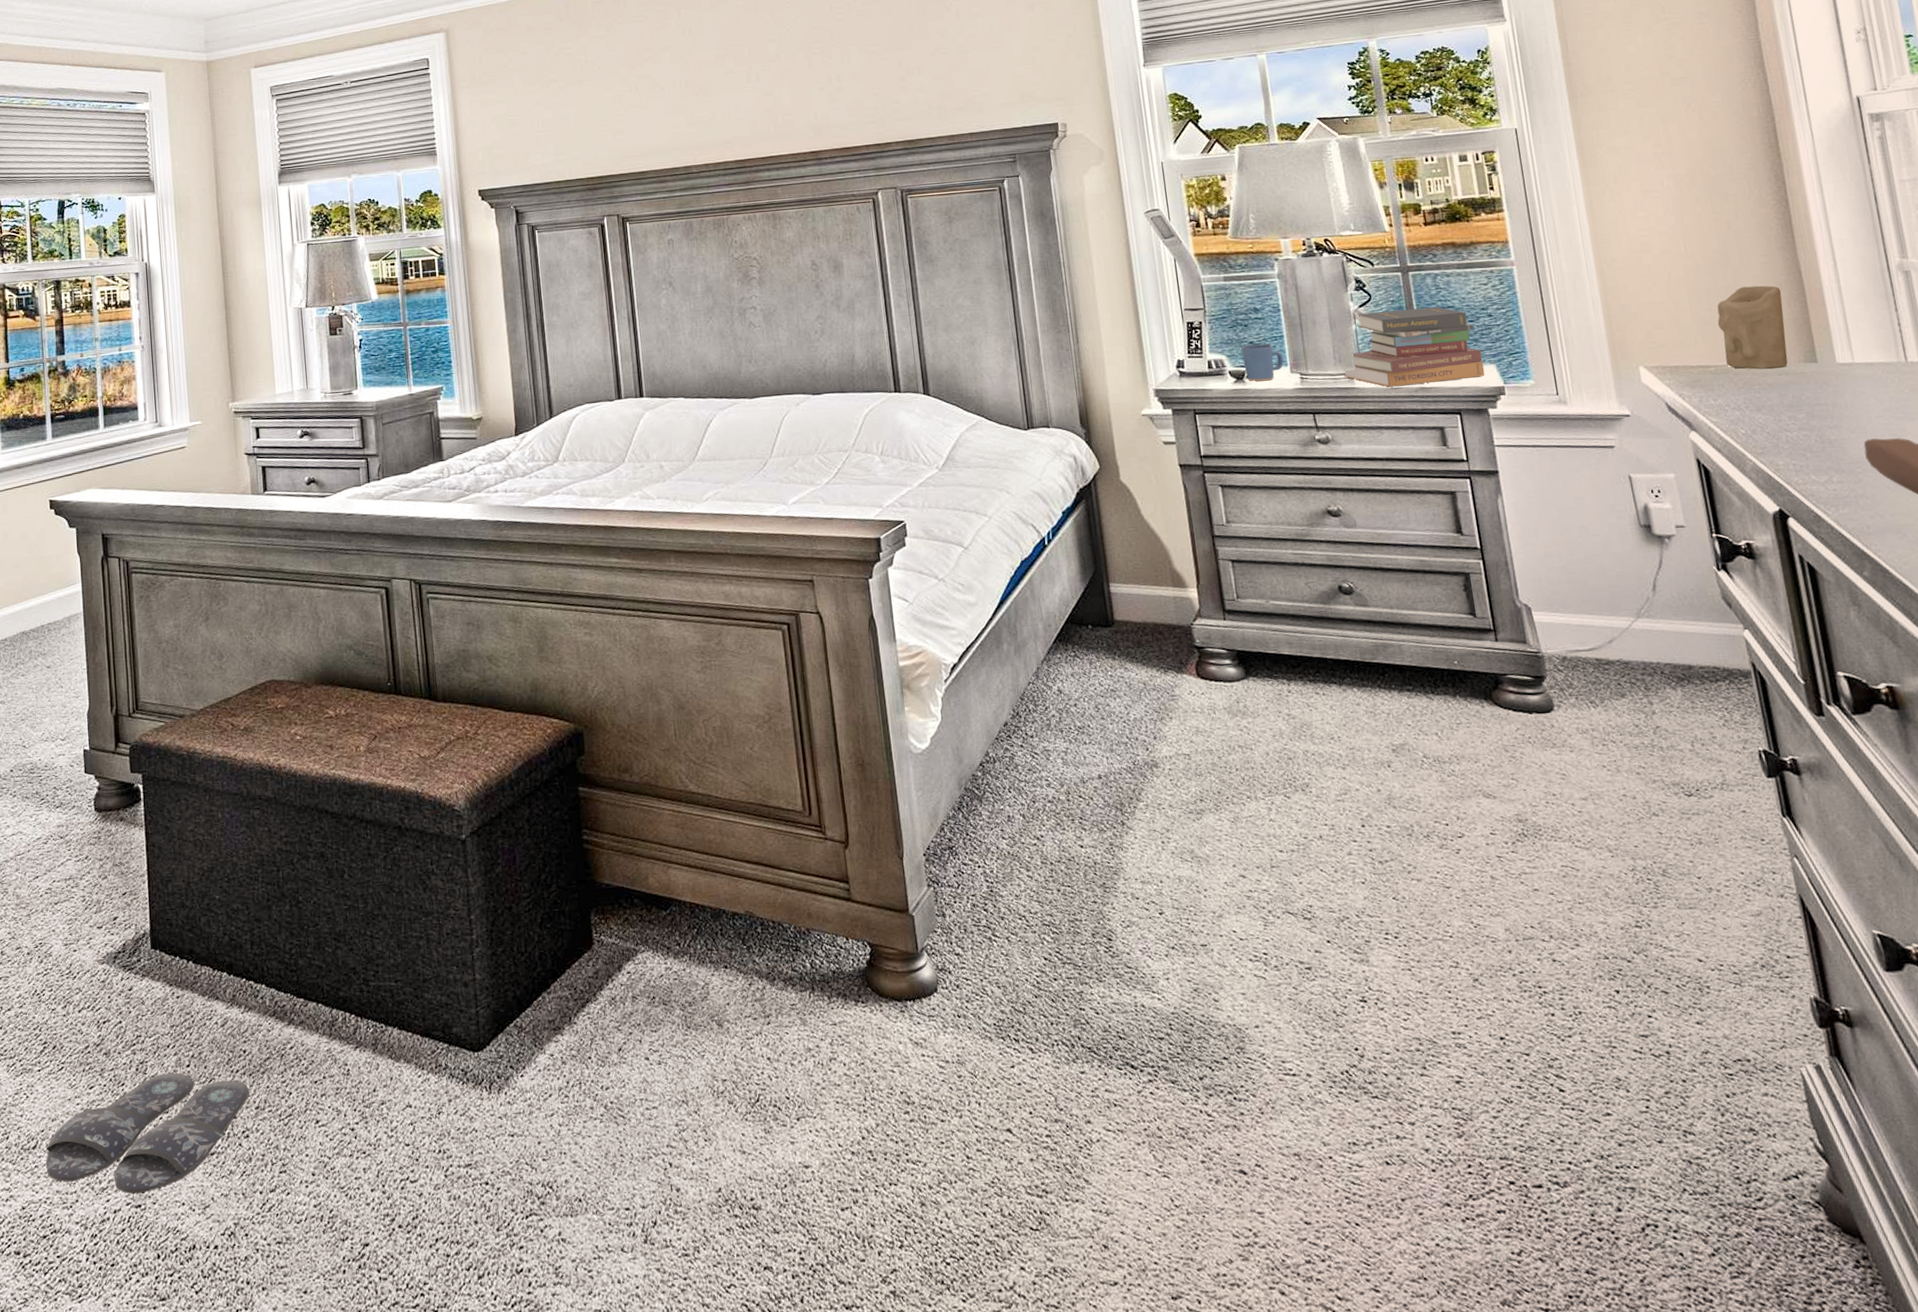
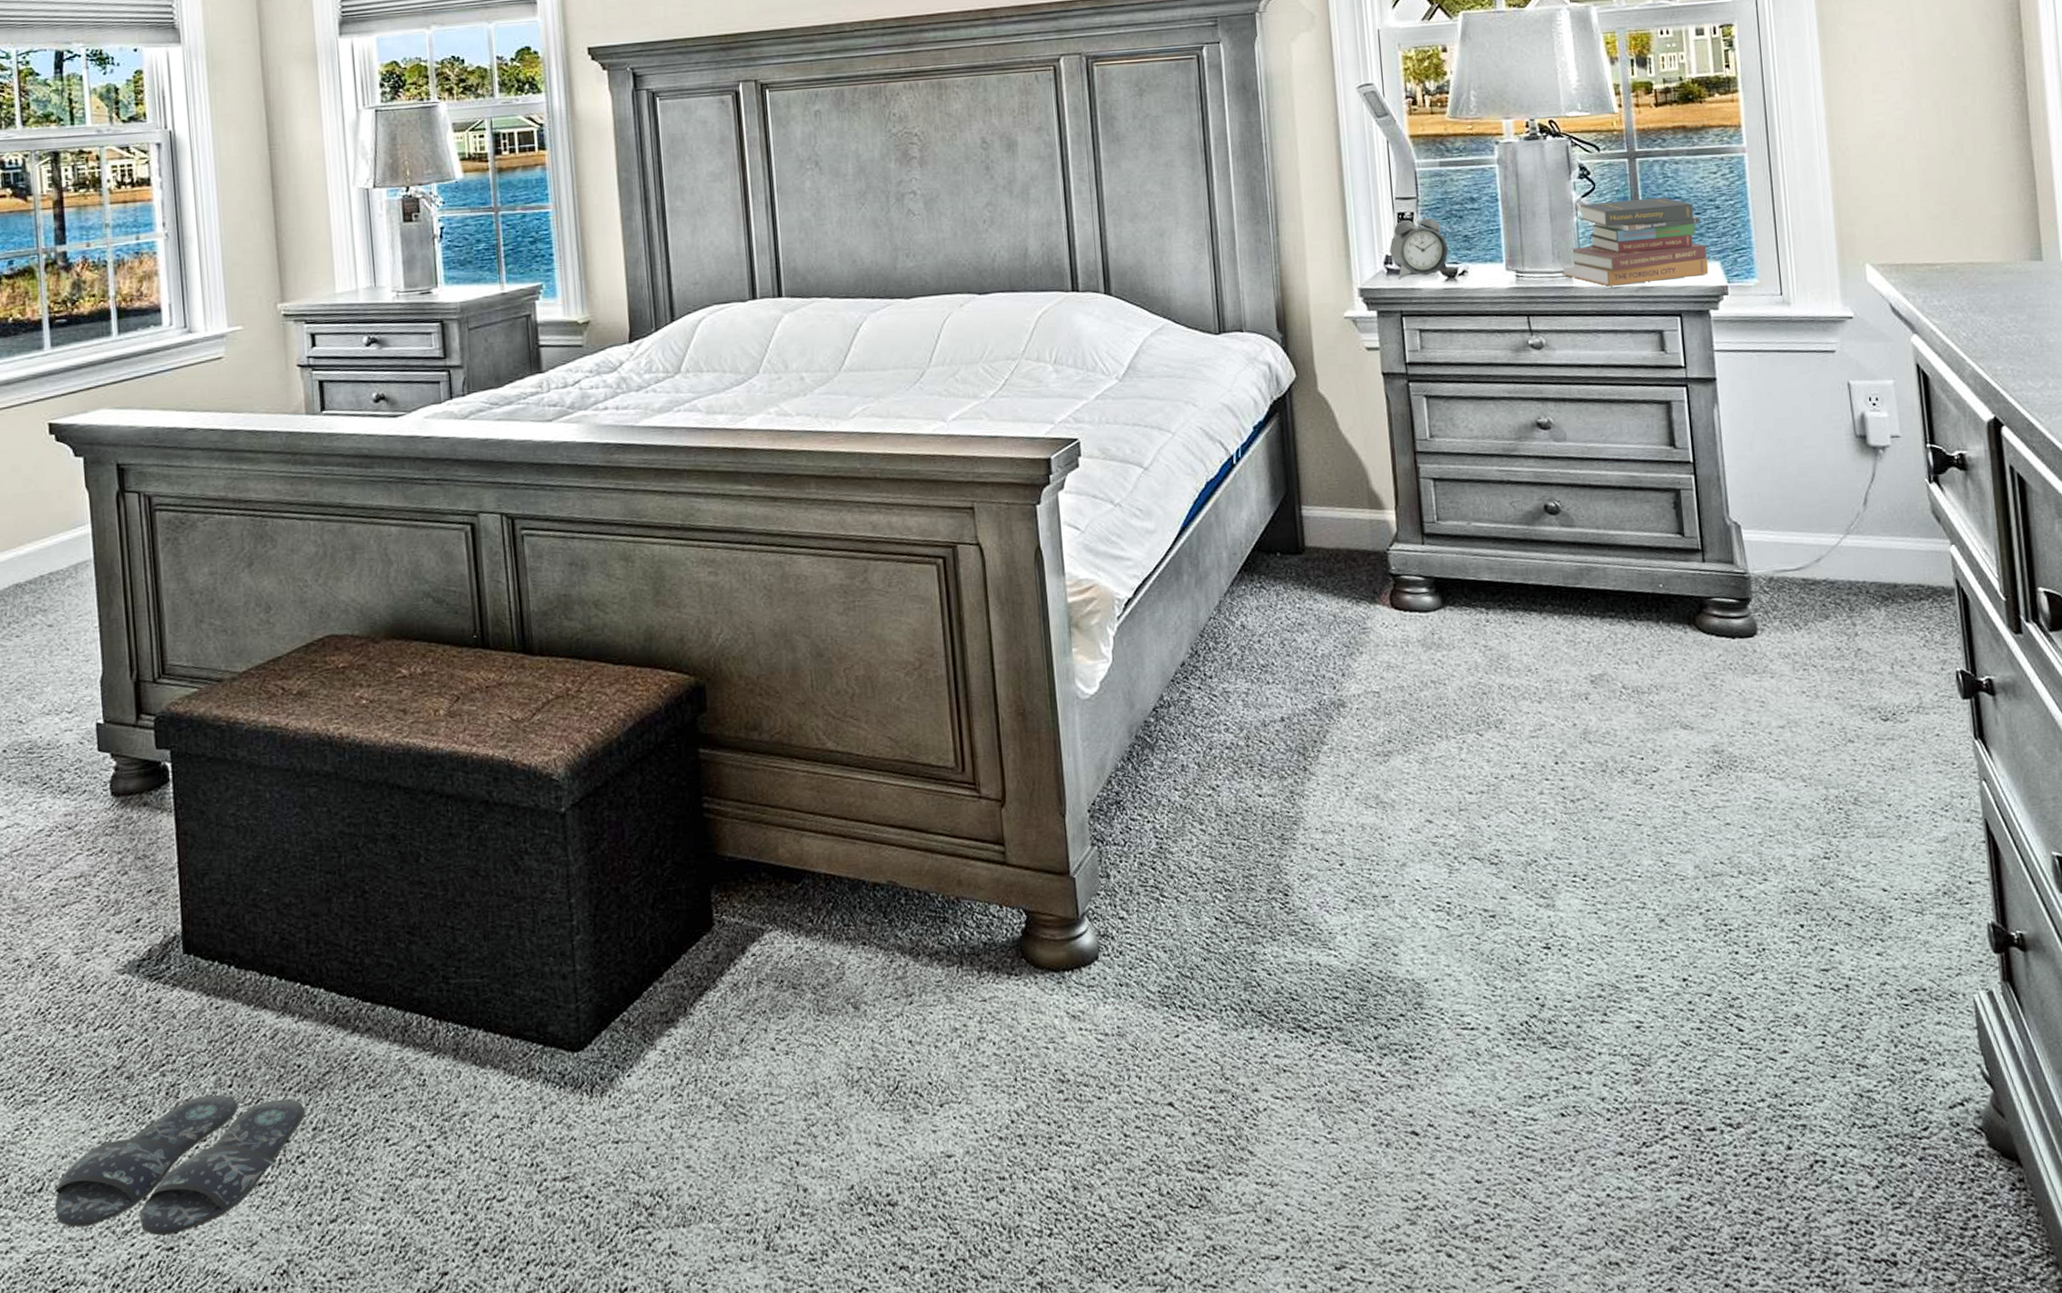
alarm clock: none [1181,327,1238,380] -> present [1389,218,1450,278]
mug: present [1241,343,1284,382] -> none [1455,237,1499,280]
candle: present [1717,285,1788,370] -> none [1947,176,2014,268]

